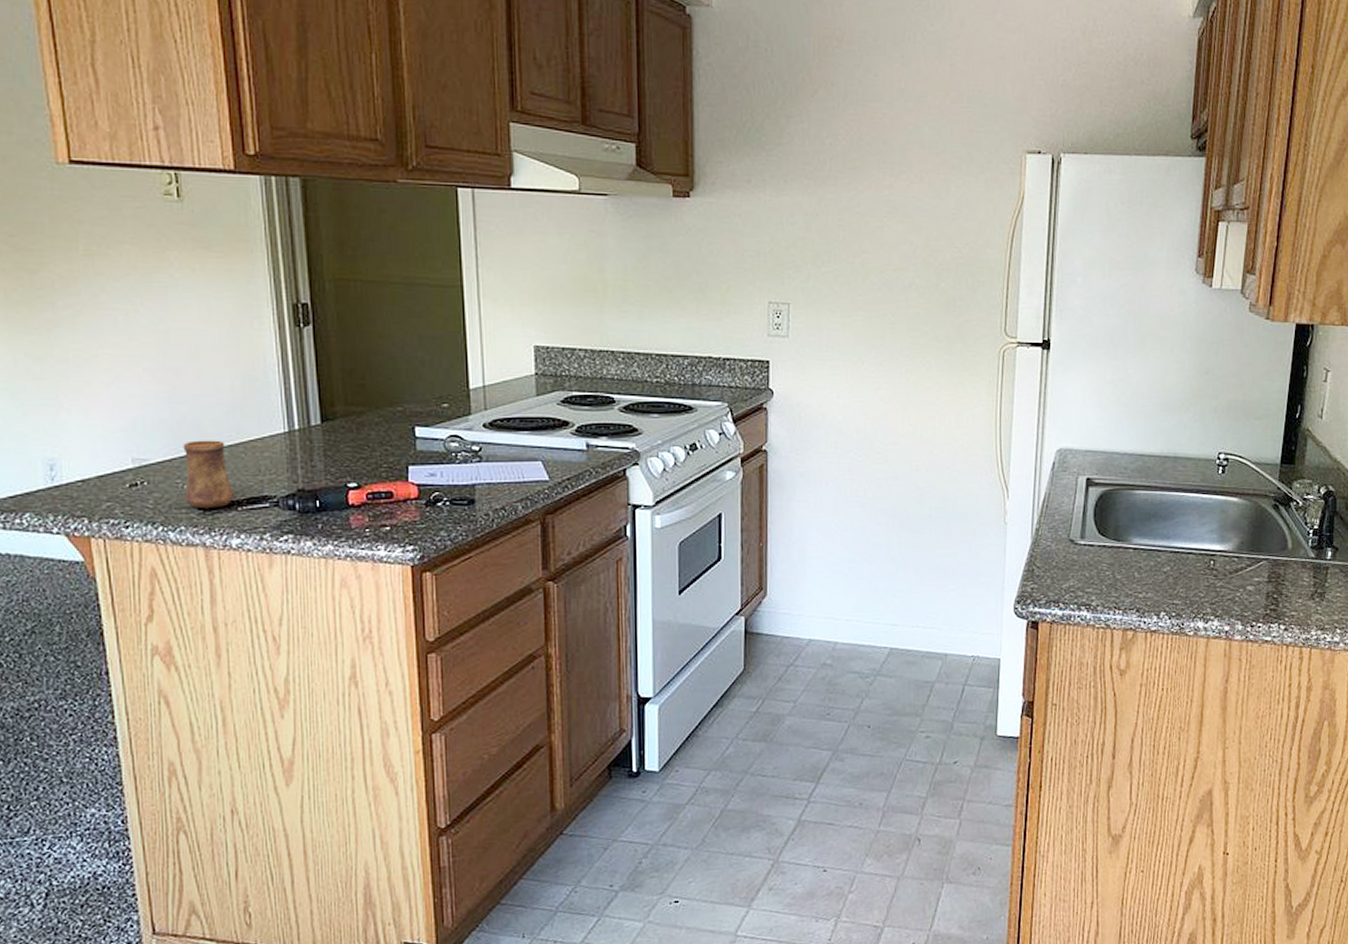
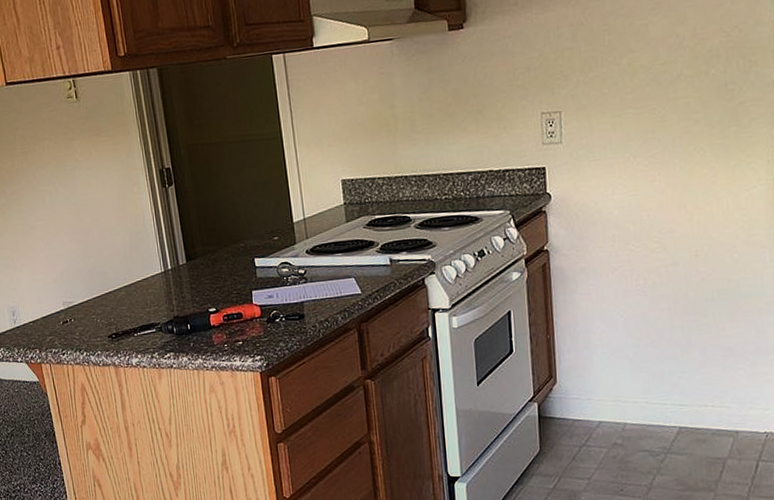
cup: present [183,440,236,508] -> none [94,283,132,336]

